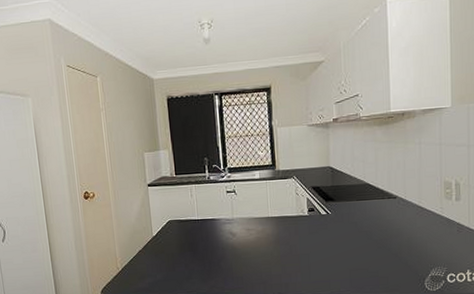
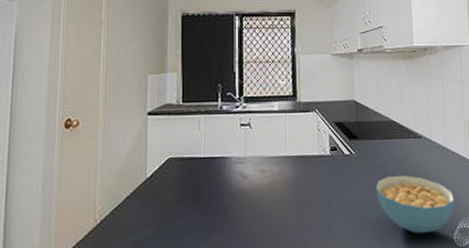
cereal bowl: none [351,231,428,281] -> present [375,175,455,234]

